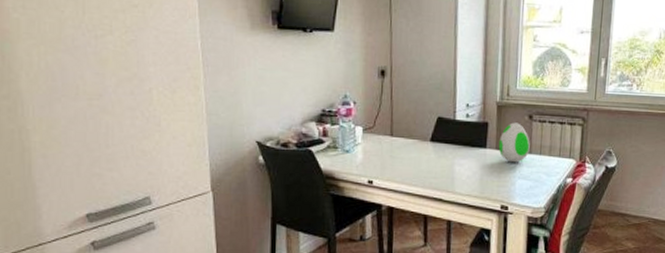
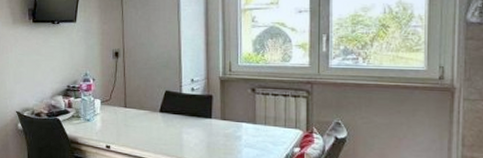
decorative egg: present [498,122,530,163] -> none [223,95,254,132]

